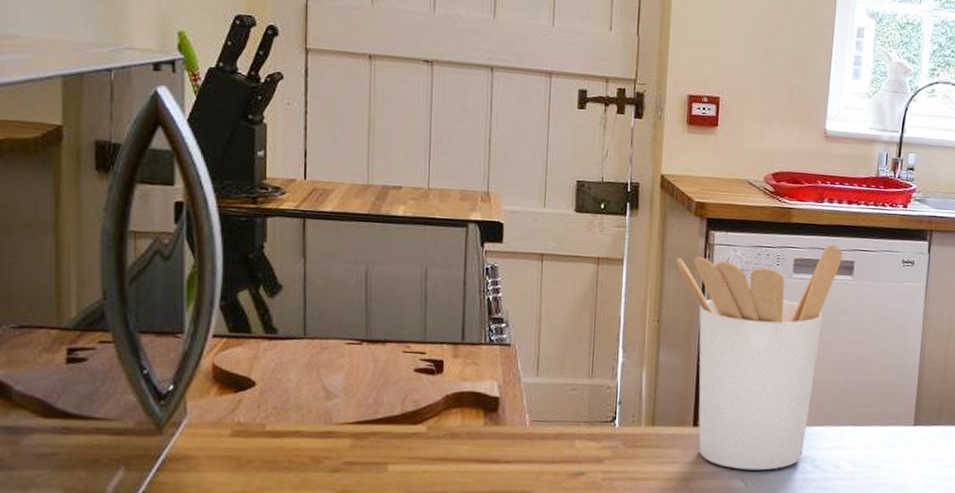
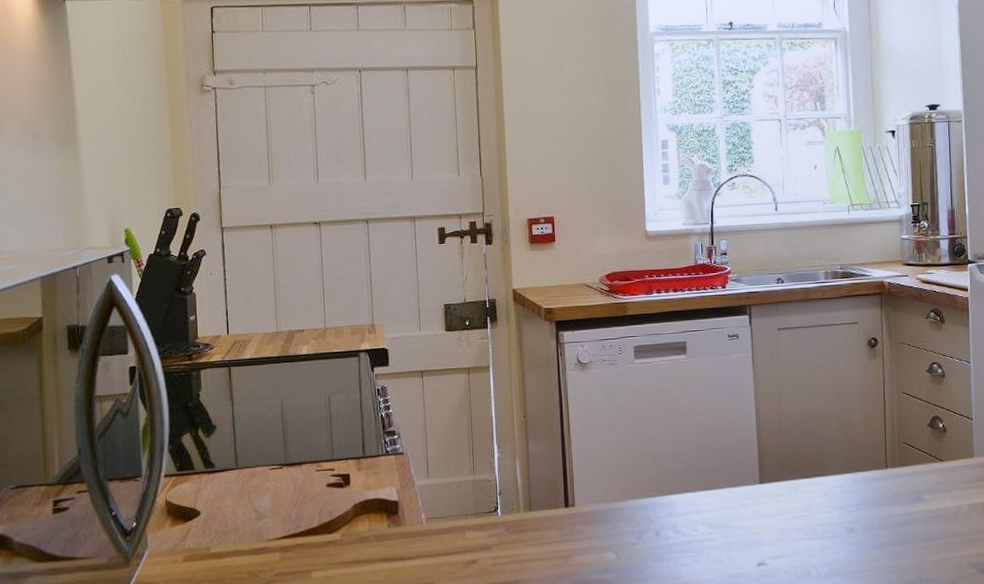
utensil holder: present [676,243,843,471] -> none [534,329,675,543]

